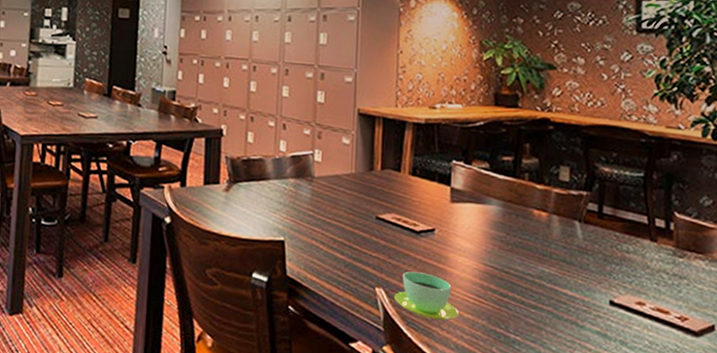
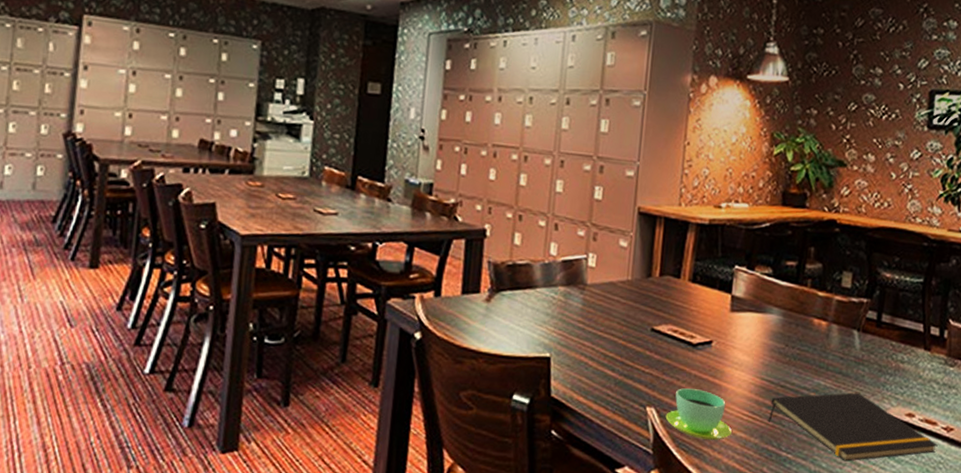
notepad: none [494,280,672,346] -> present [768,392,938,462]

